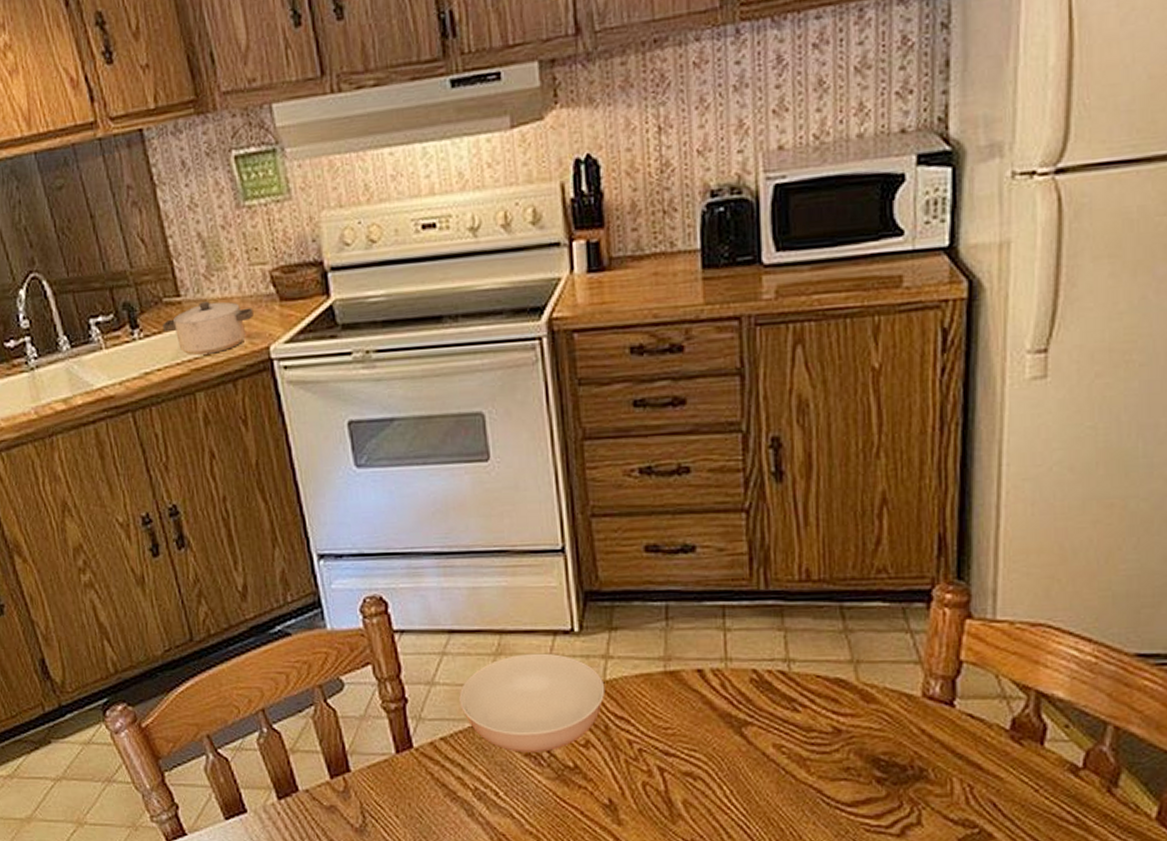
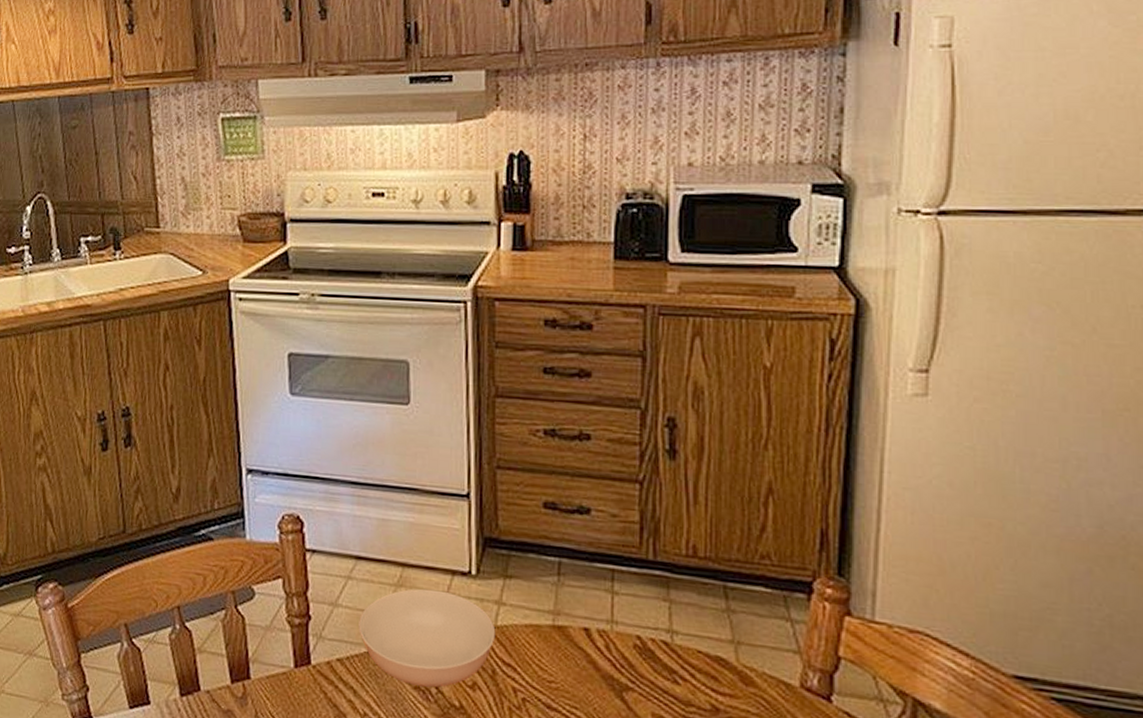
cooking pot: present [161,301,254,356] -> none [140,234,219,280]

